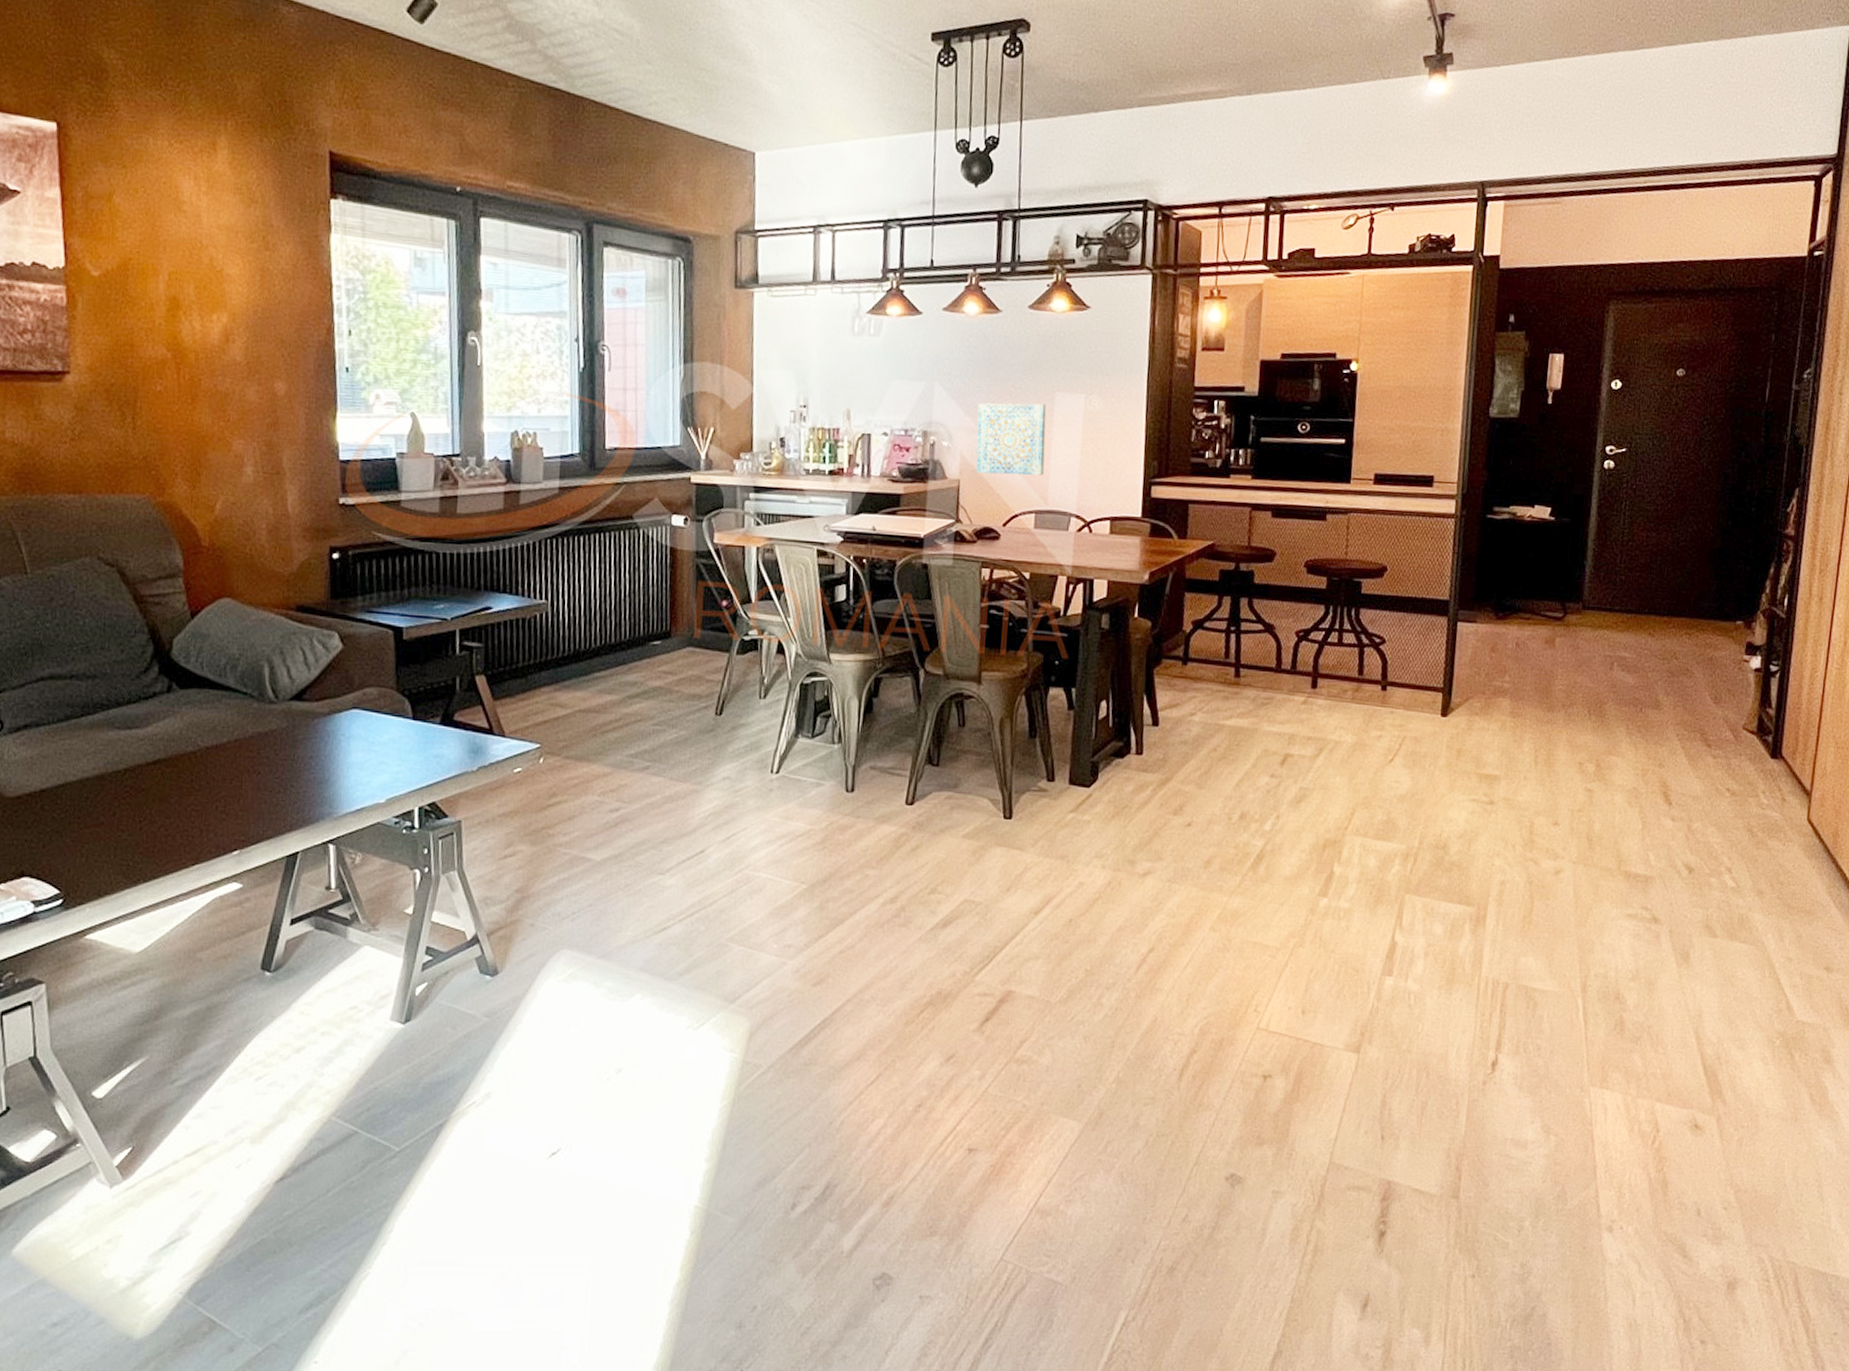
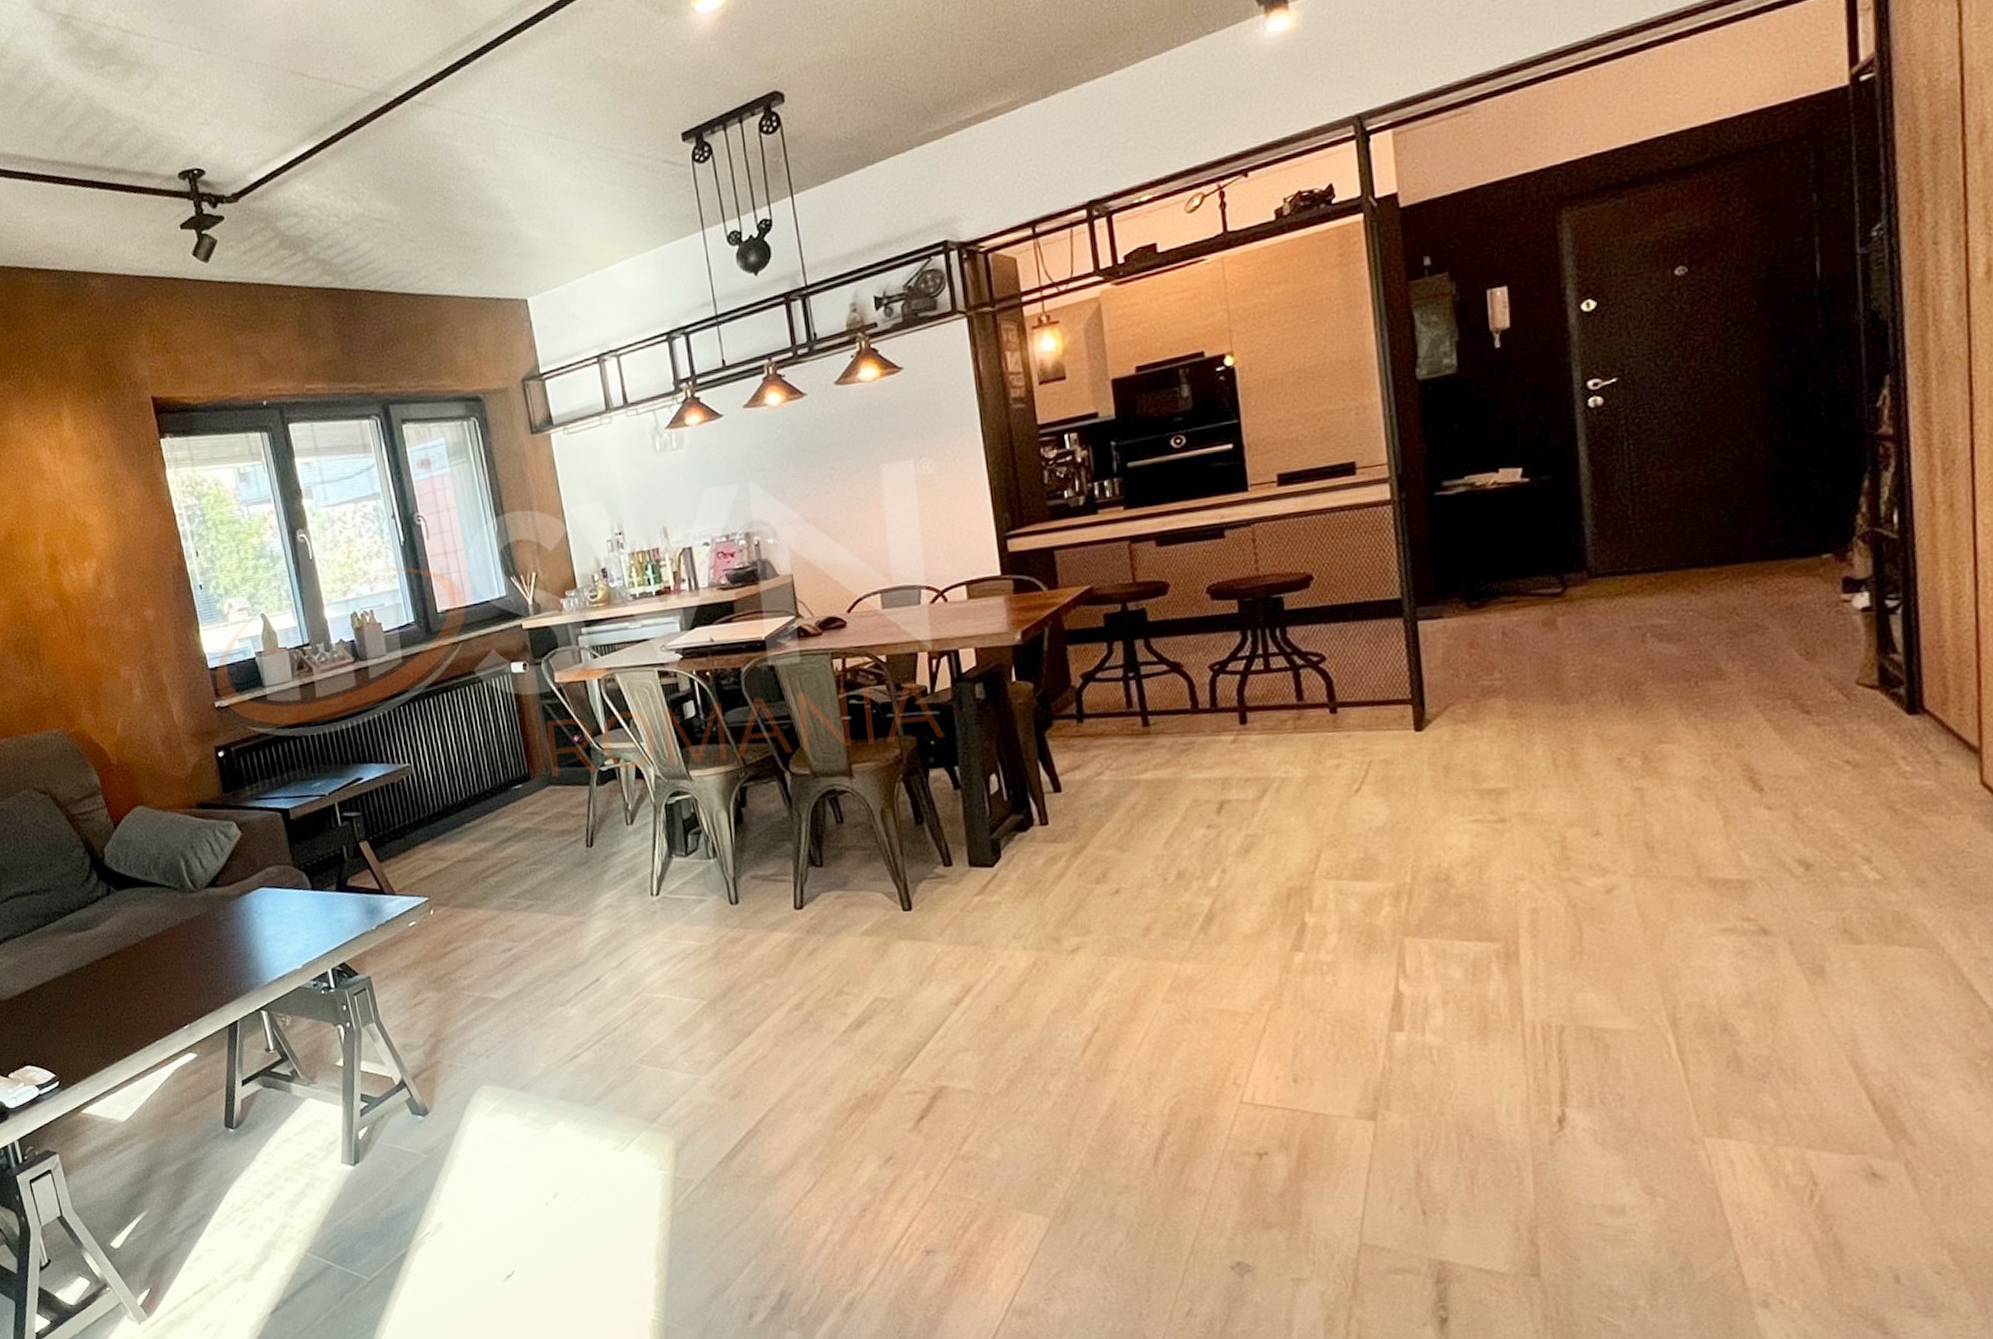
wall art: present [976,403,1047,476] -> none [797,478,883,563]

